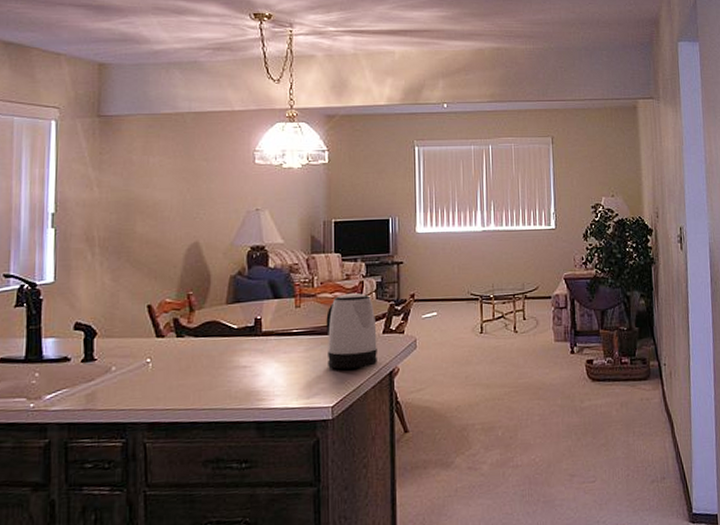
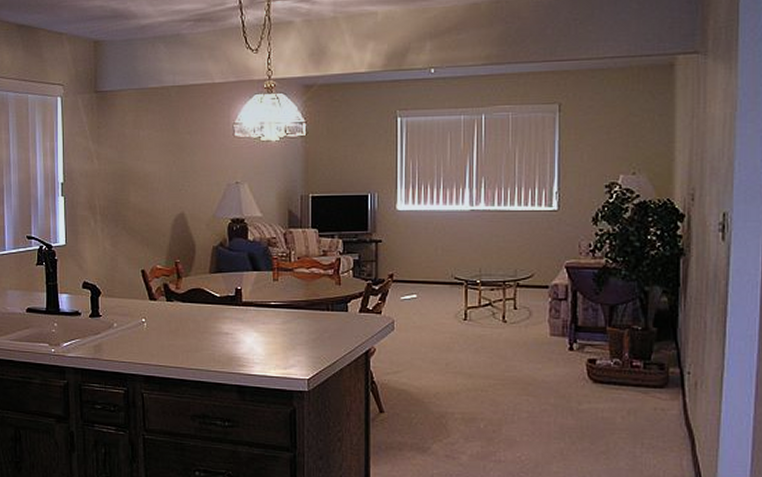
kettle: present [326,293,377,370] -> none [303,270,353,345]

